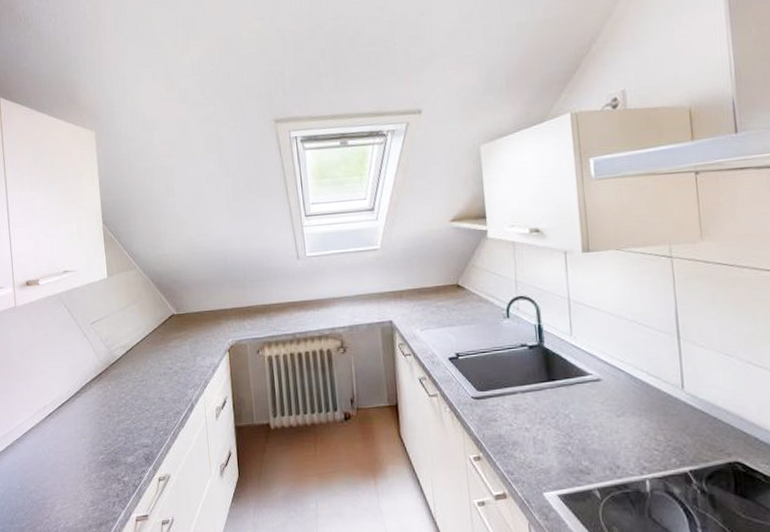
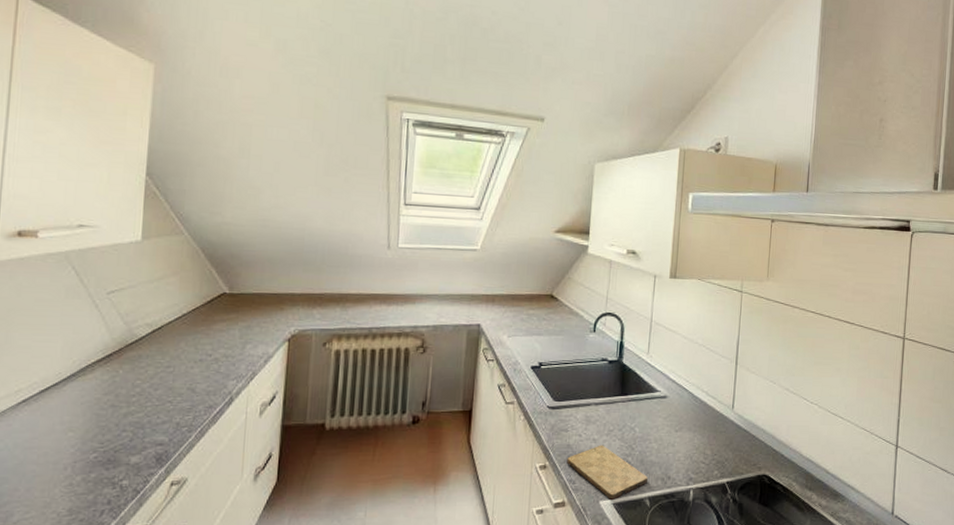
cutting board: none [501,434,594,492] -> present [567,445,648,501]

